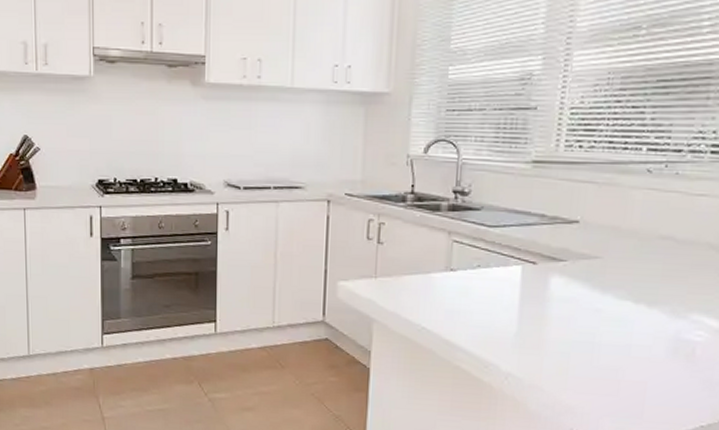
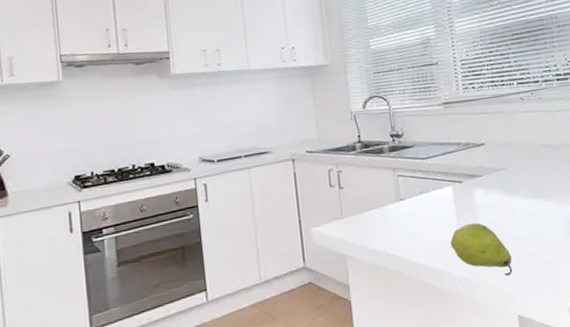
fruit: none [504,315,583,387] -> present [450,223,512,277]

